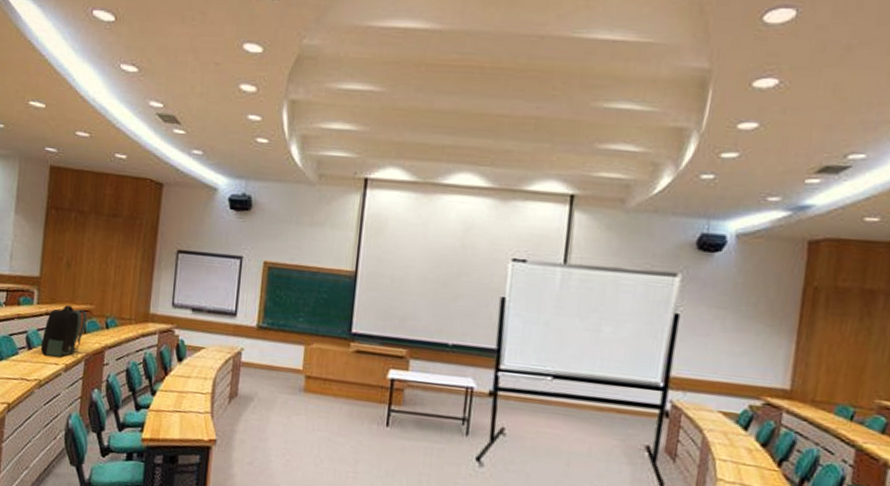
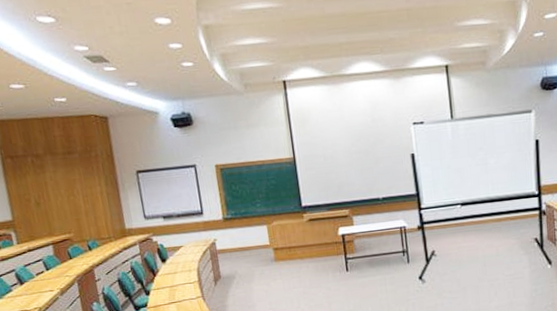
backpack: present [40,305,87,359] -> none [30,238,70,287]

